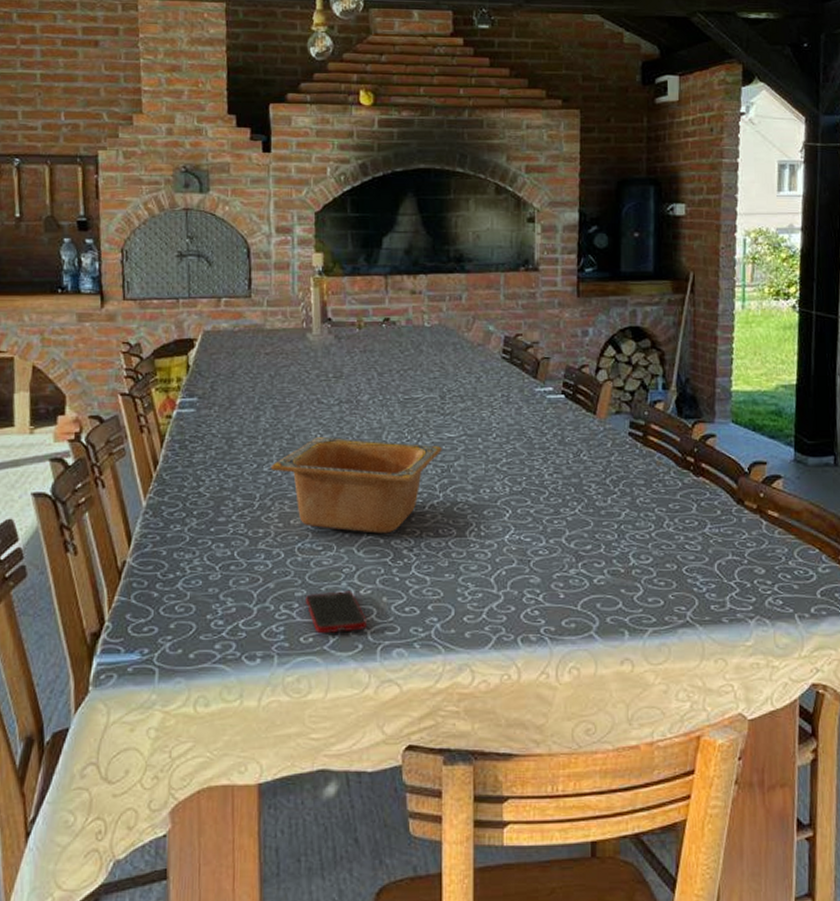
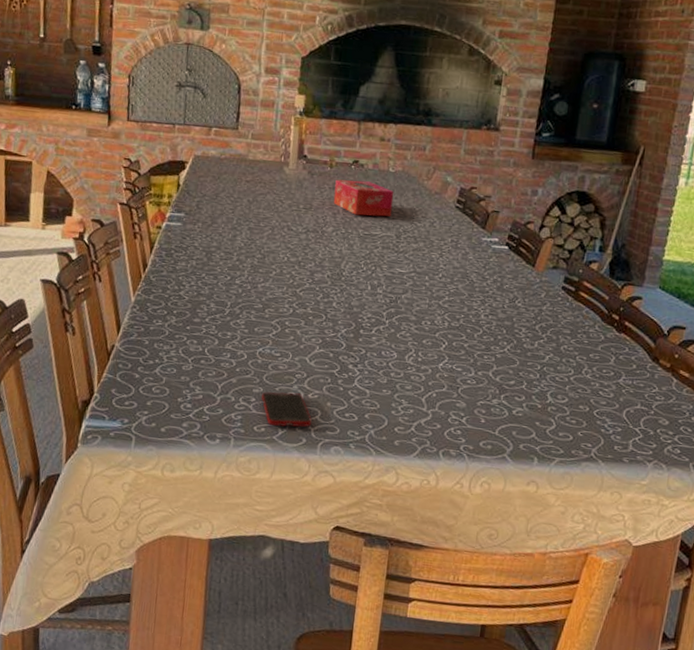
serving bowl: present [270,437,442,534] -> none [242,259,393,349]
tissue box: none [366,340,433,379] -> present [333,179,394,217]

